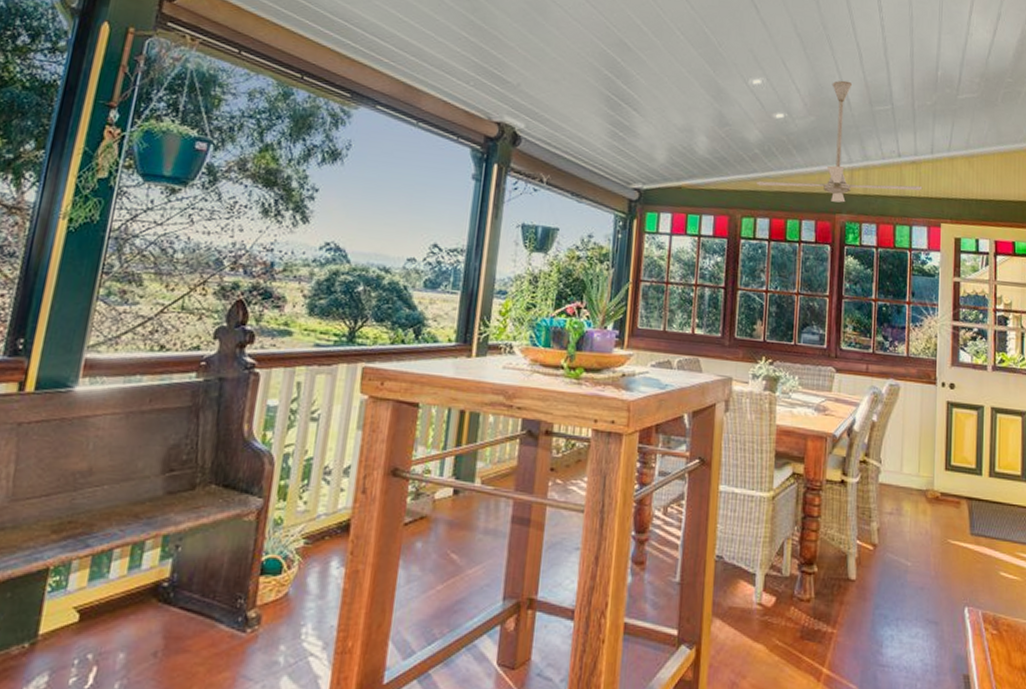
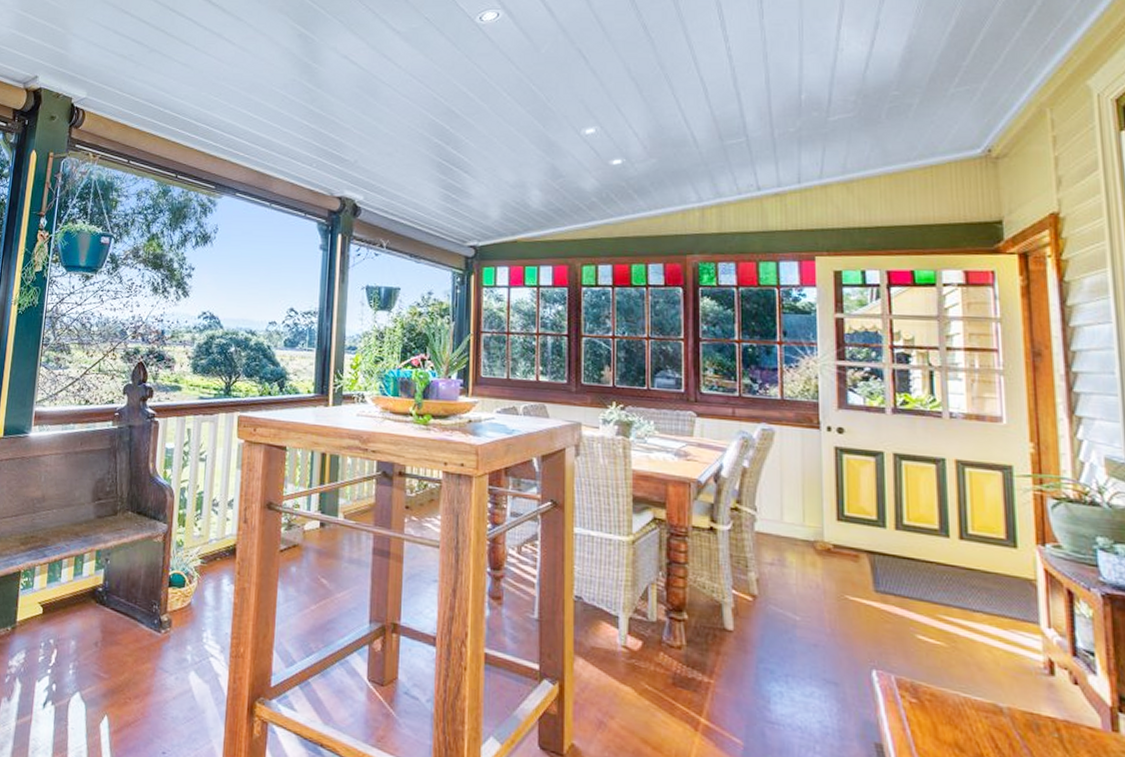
ceiling fan: present [757,80,923,203] -> none [596,118,790,243]

